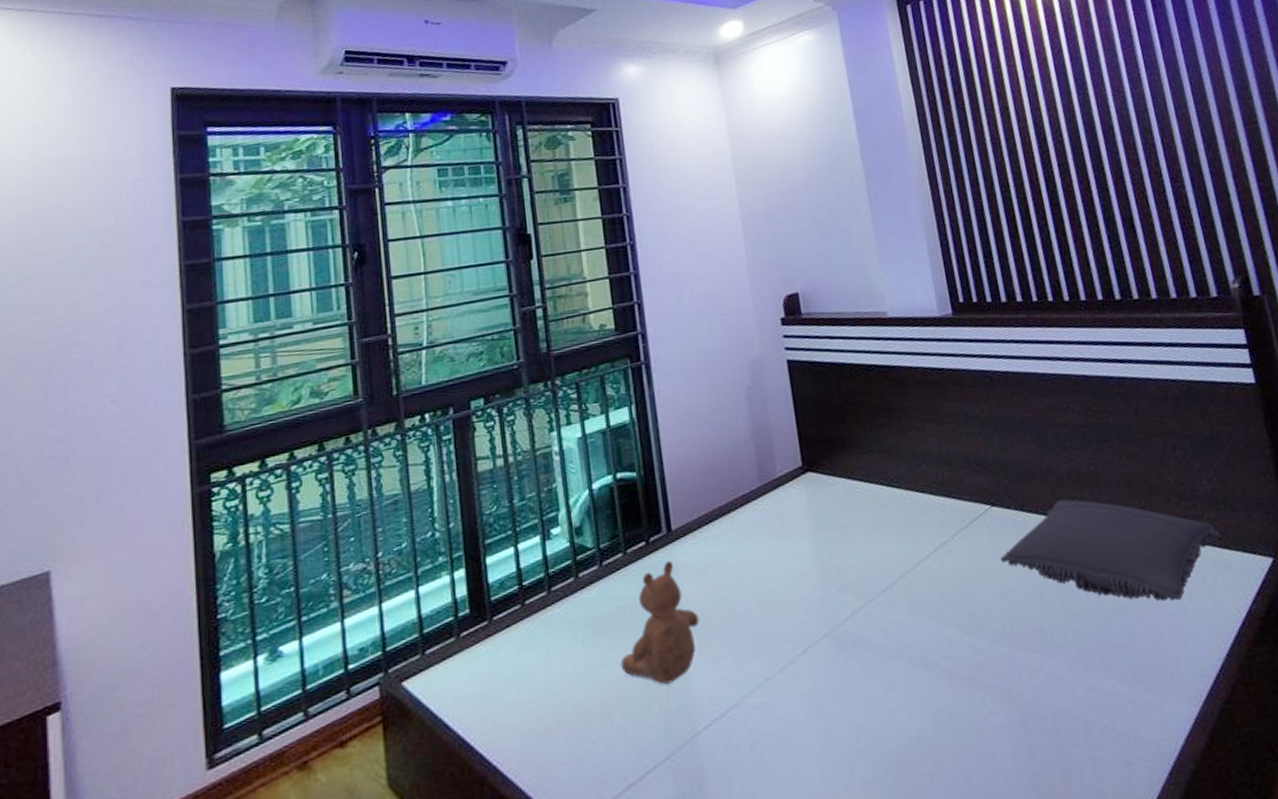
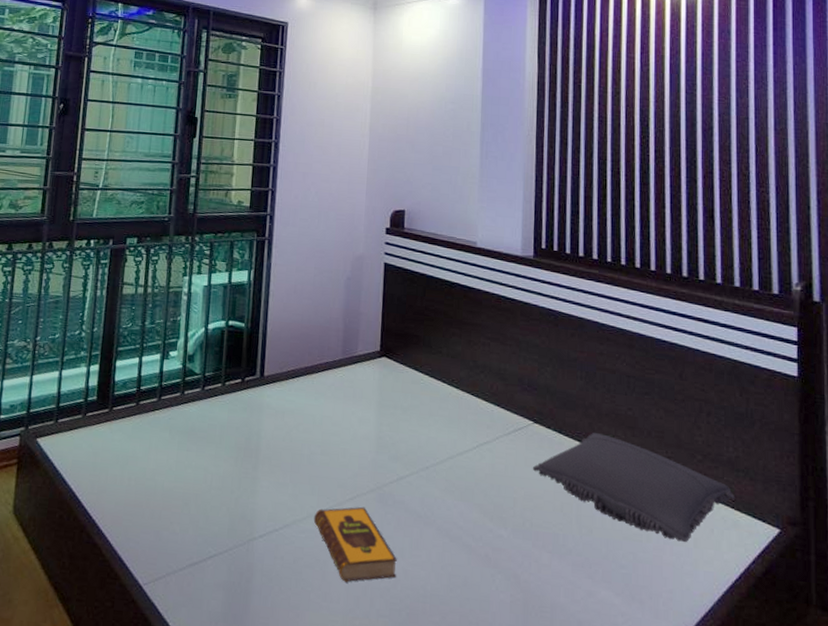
teddy bear: present [620,561,700,685] -> none [203,399,273,495]
hardback book: none [764,657,874,755] -> present [313,506,397,583]

